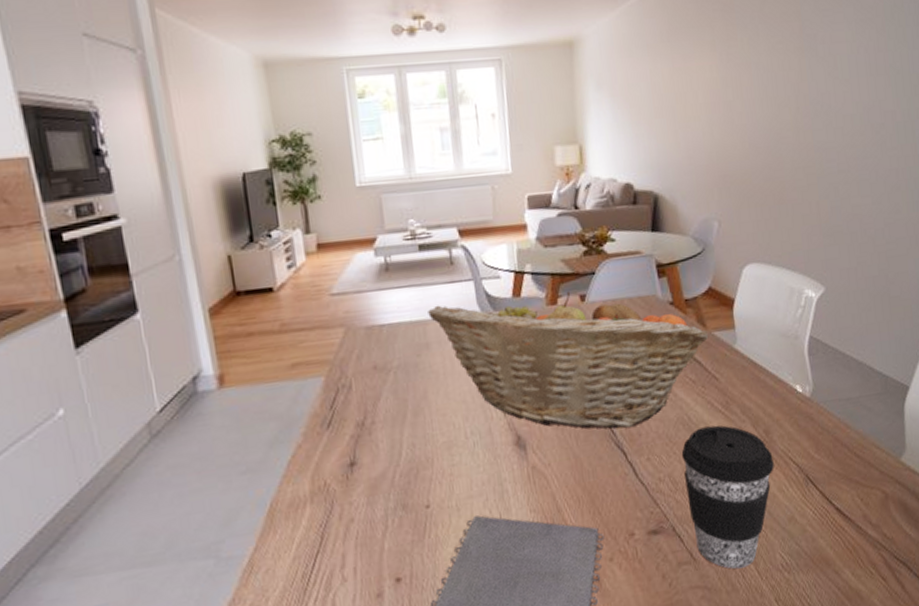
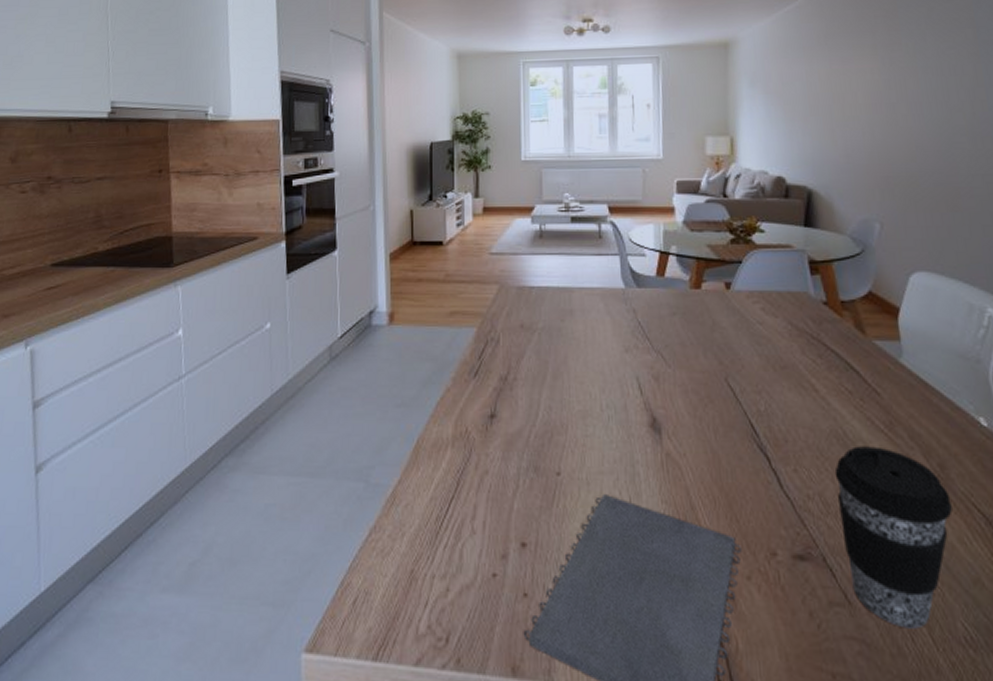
fruit basket: present [428,291,709,429] -> none [574,275,869,430]

